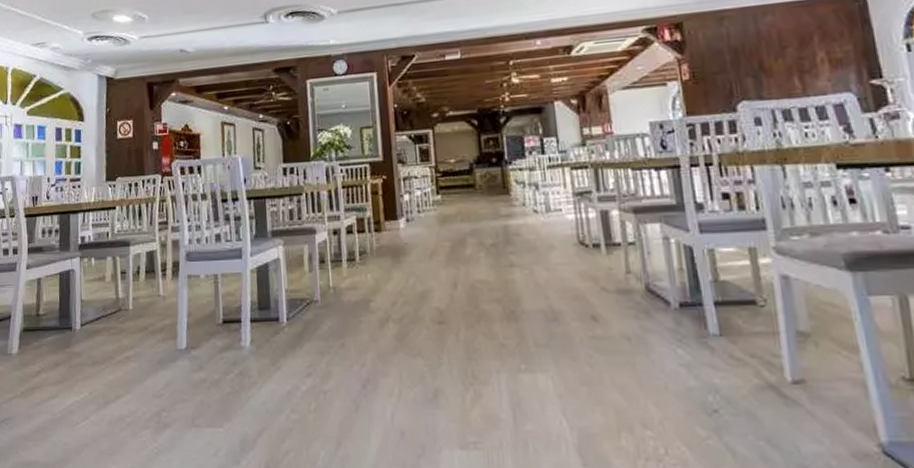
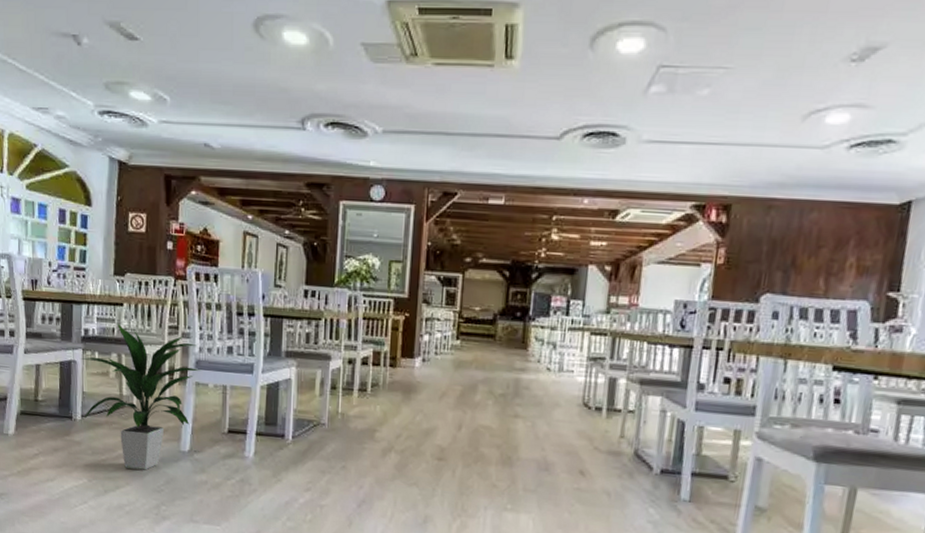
indoor plant: none [79,227,193,375] -> present [81,324,202,470]

